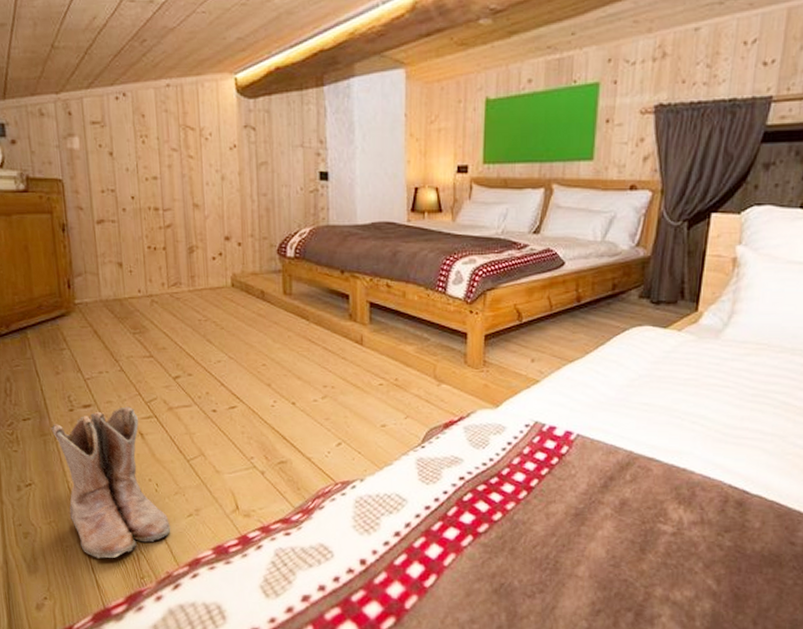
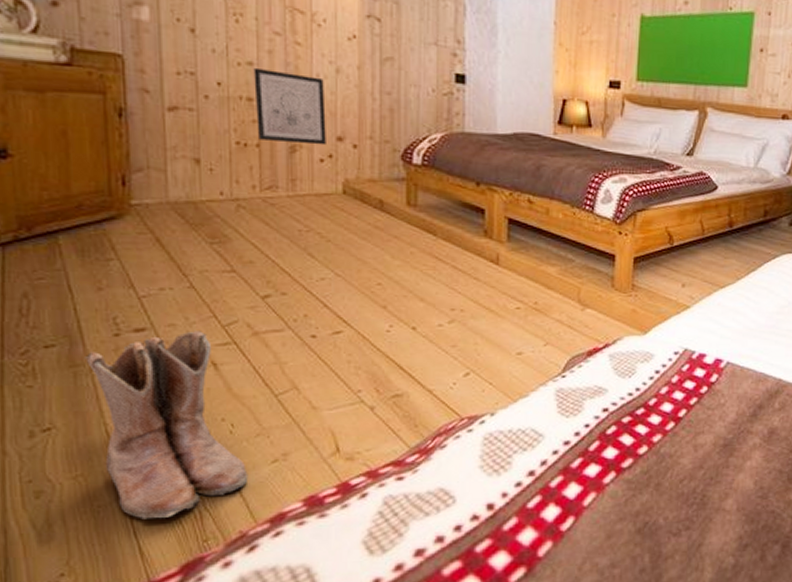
wall art: none [158,181,217,245] -> present [253,67,326,146]

